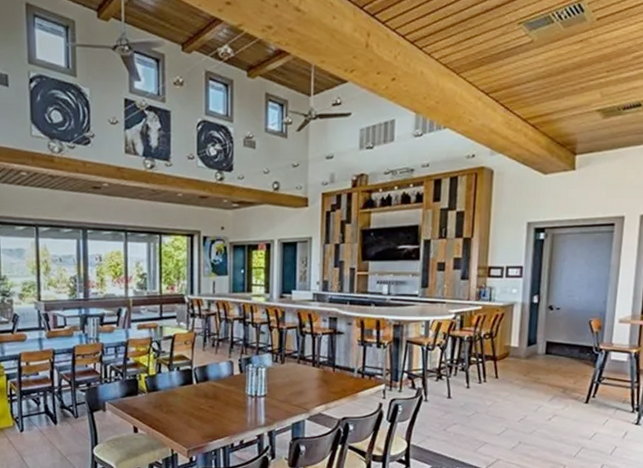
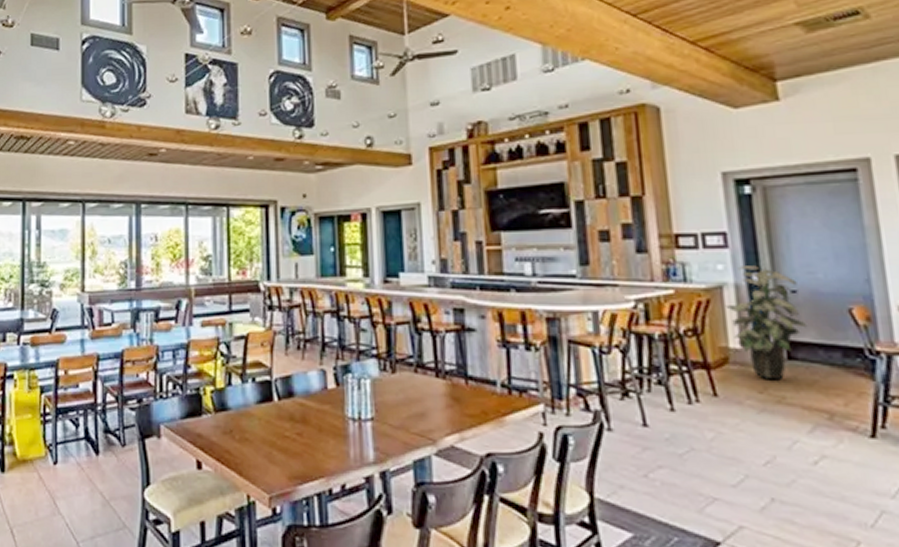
indoor plant: none [513,290,562,368] -> present [725,265,808,381]

